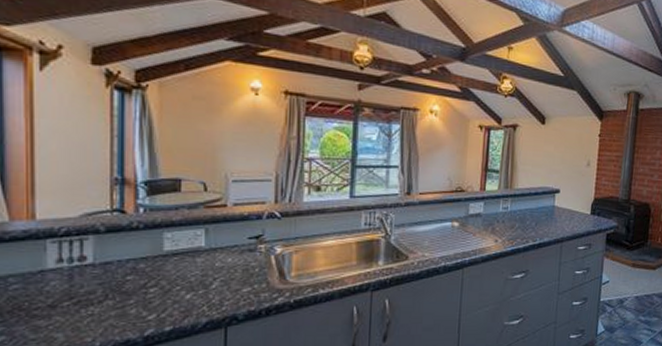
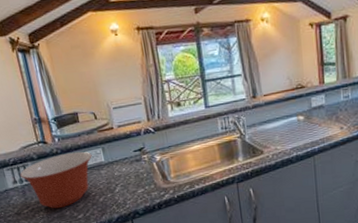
mixing bowl: none [72,229,189,304] -> present [20,151,92,209]

